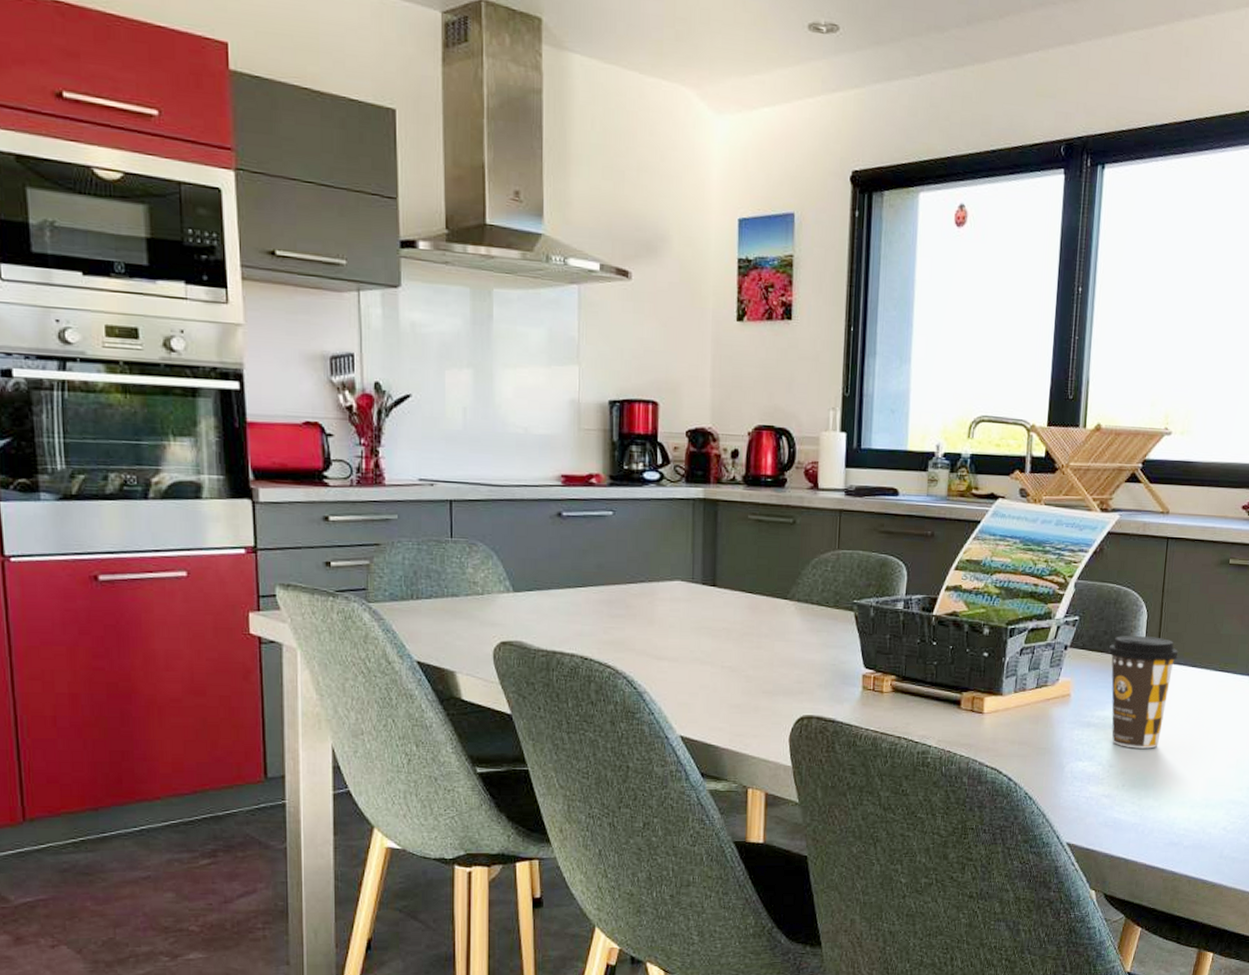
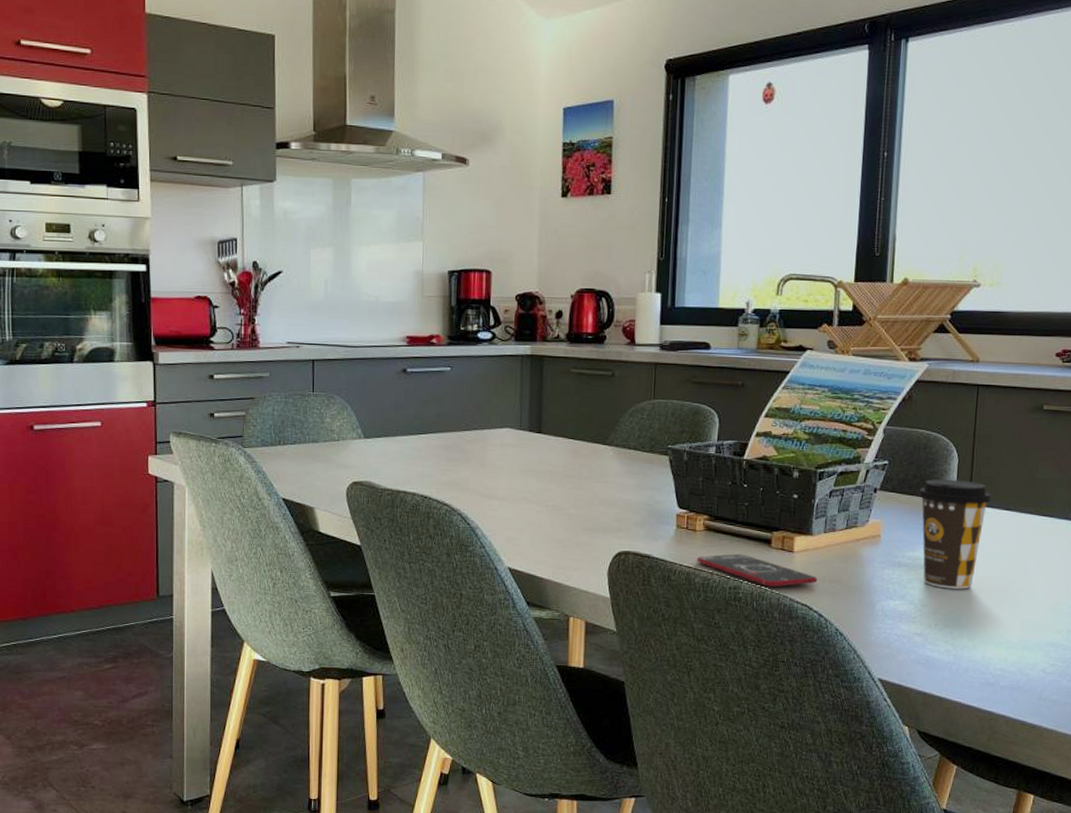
smartphone: none [883,716,1008,752] -> present [696,554,818,588]

